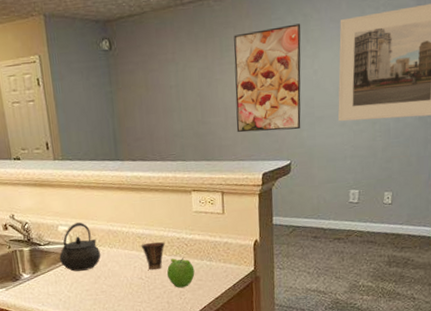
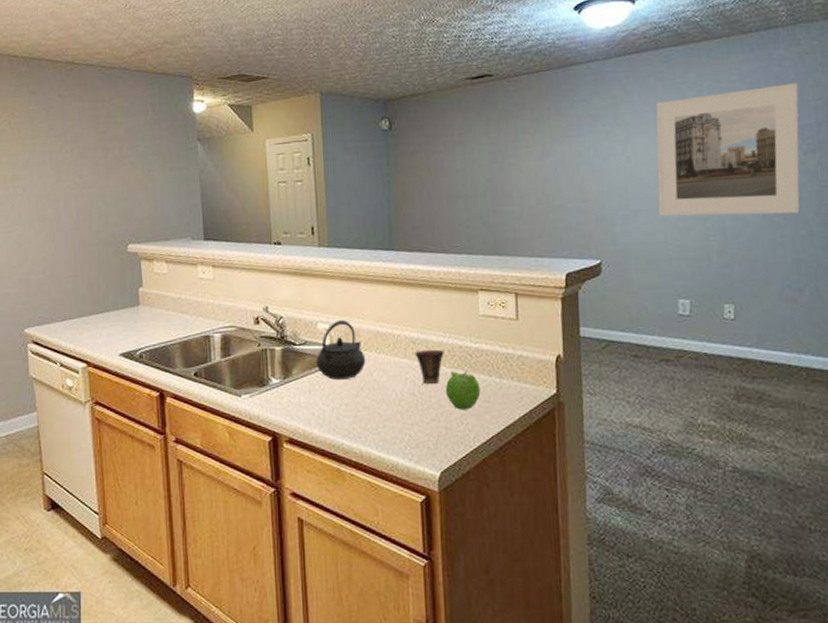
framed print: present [234,23,301,133] -> none [530,106,613,225]

